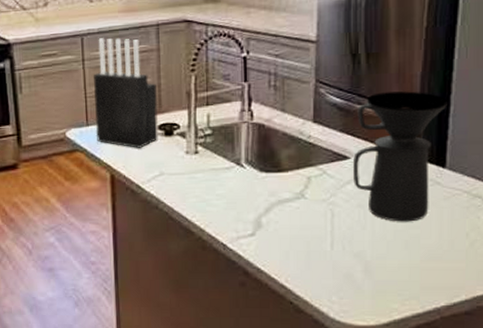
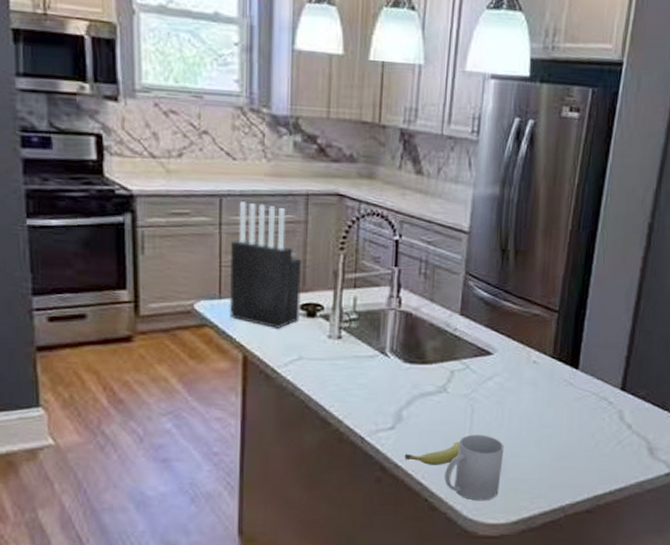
fruit: none [266,245,322,269] -> present [404,441,460,465]
mug: none [308,238,369,303] -> present [444,434,504,501]
coffee maker: present [353,91,448,222] -> none [494,290,585,421]

